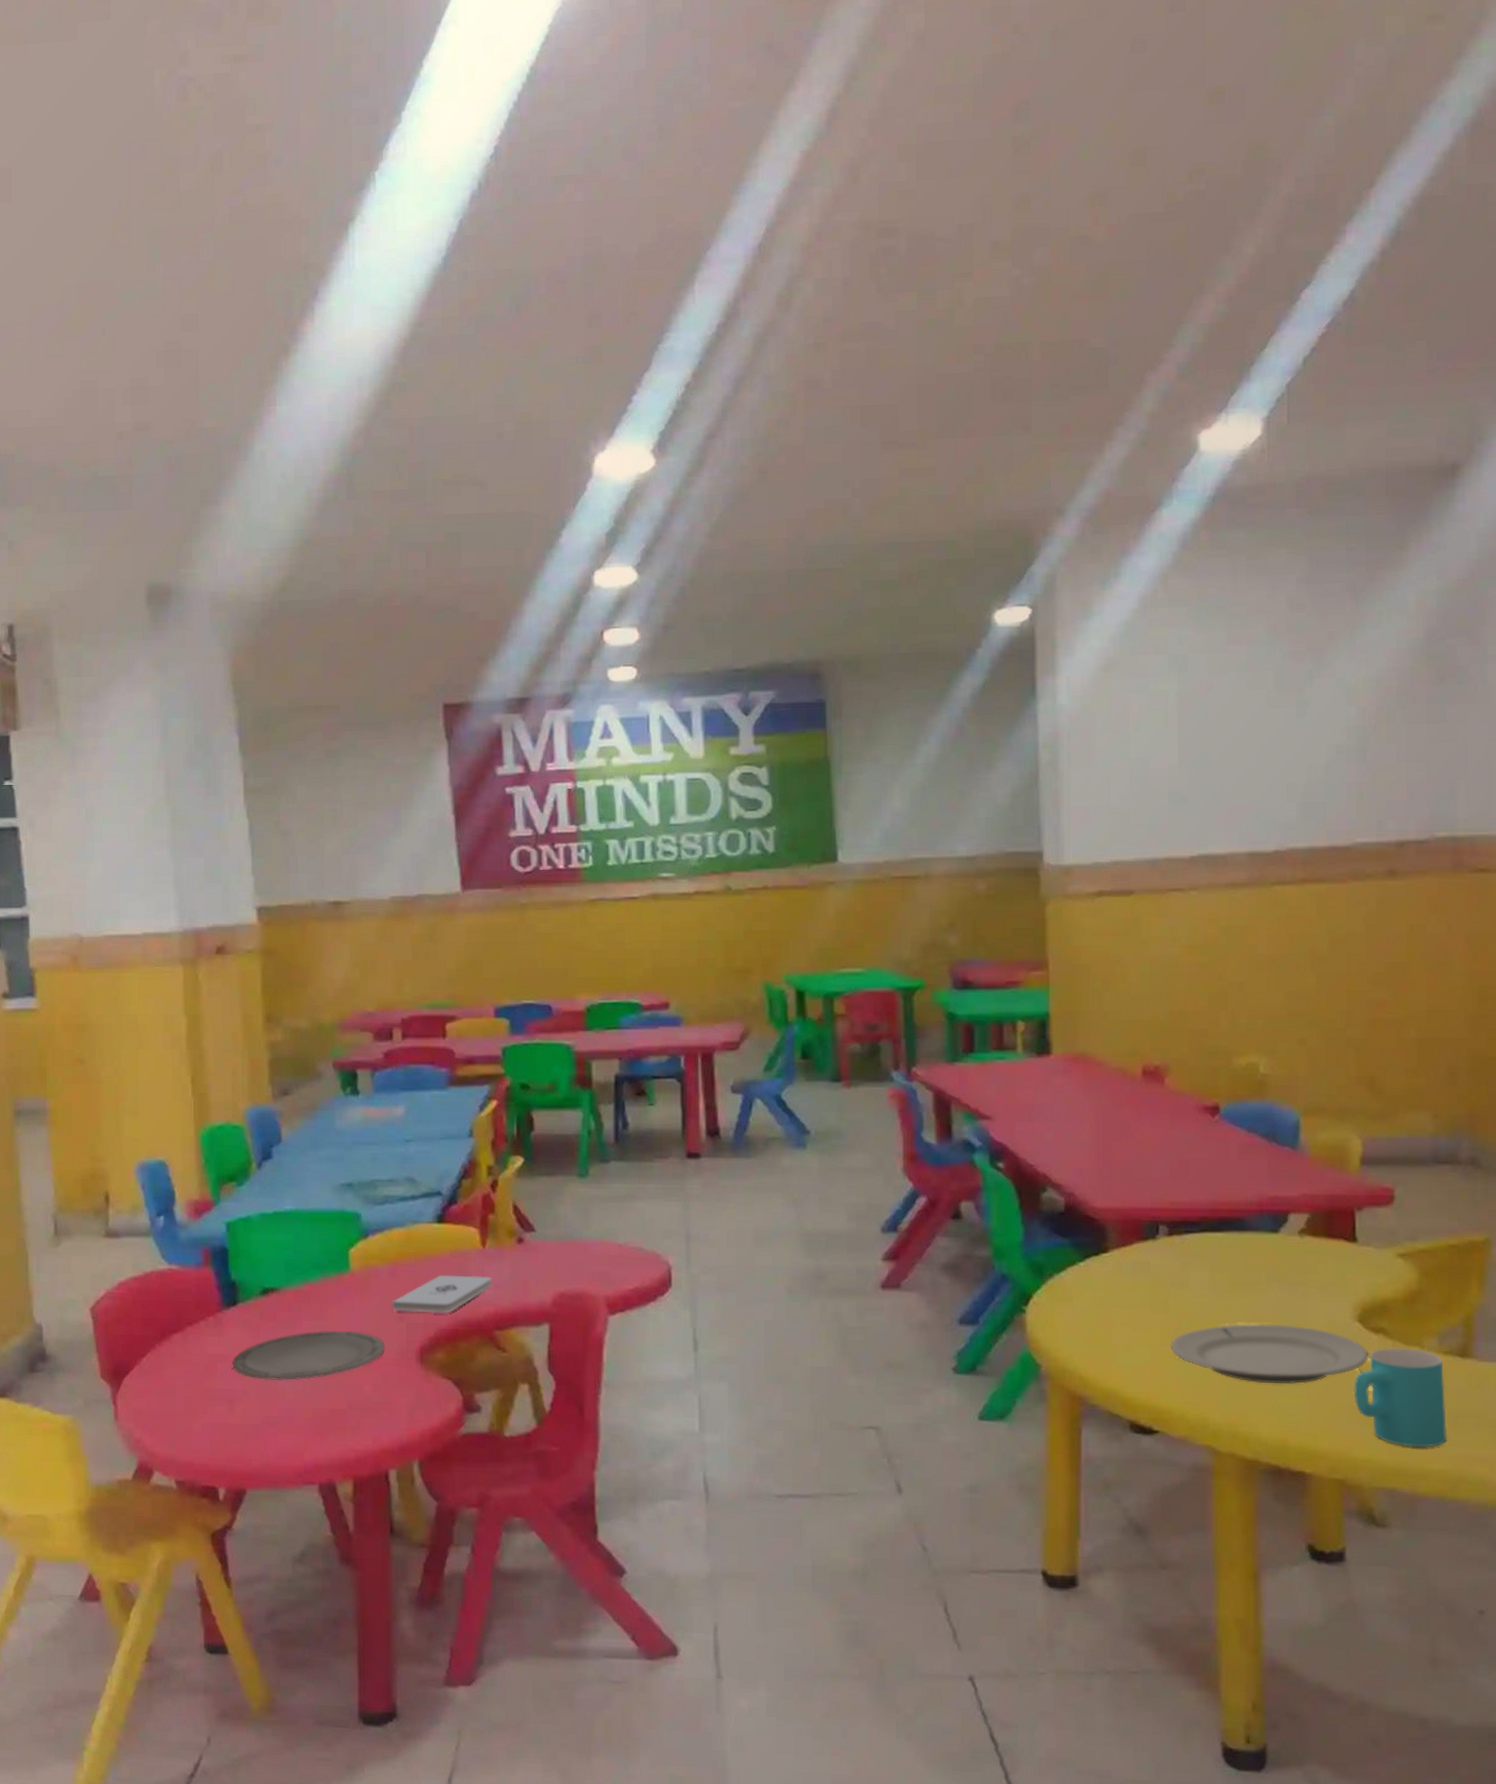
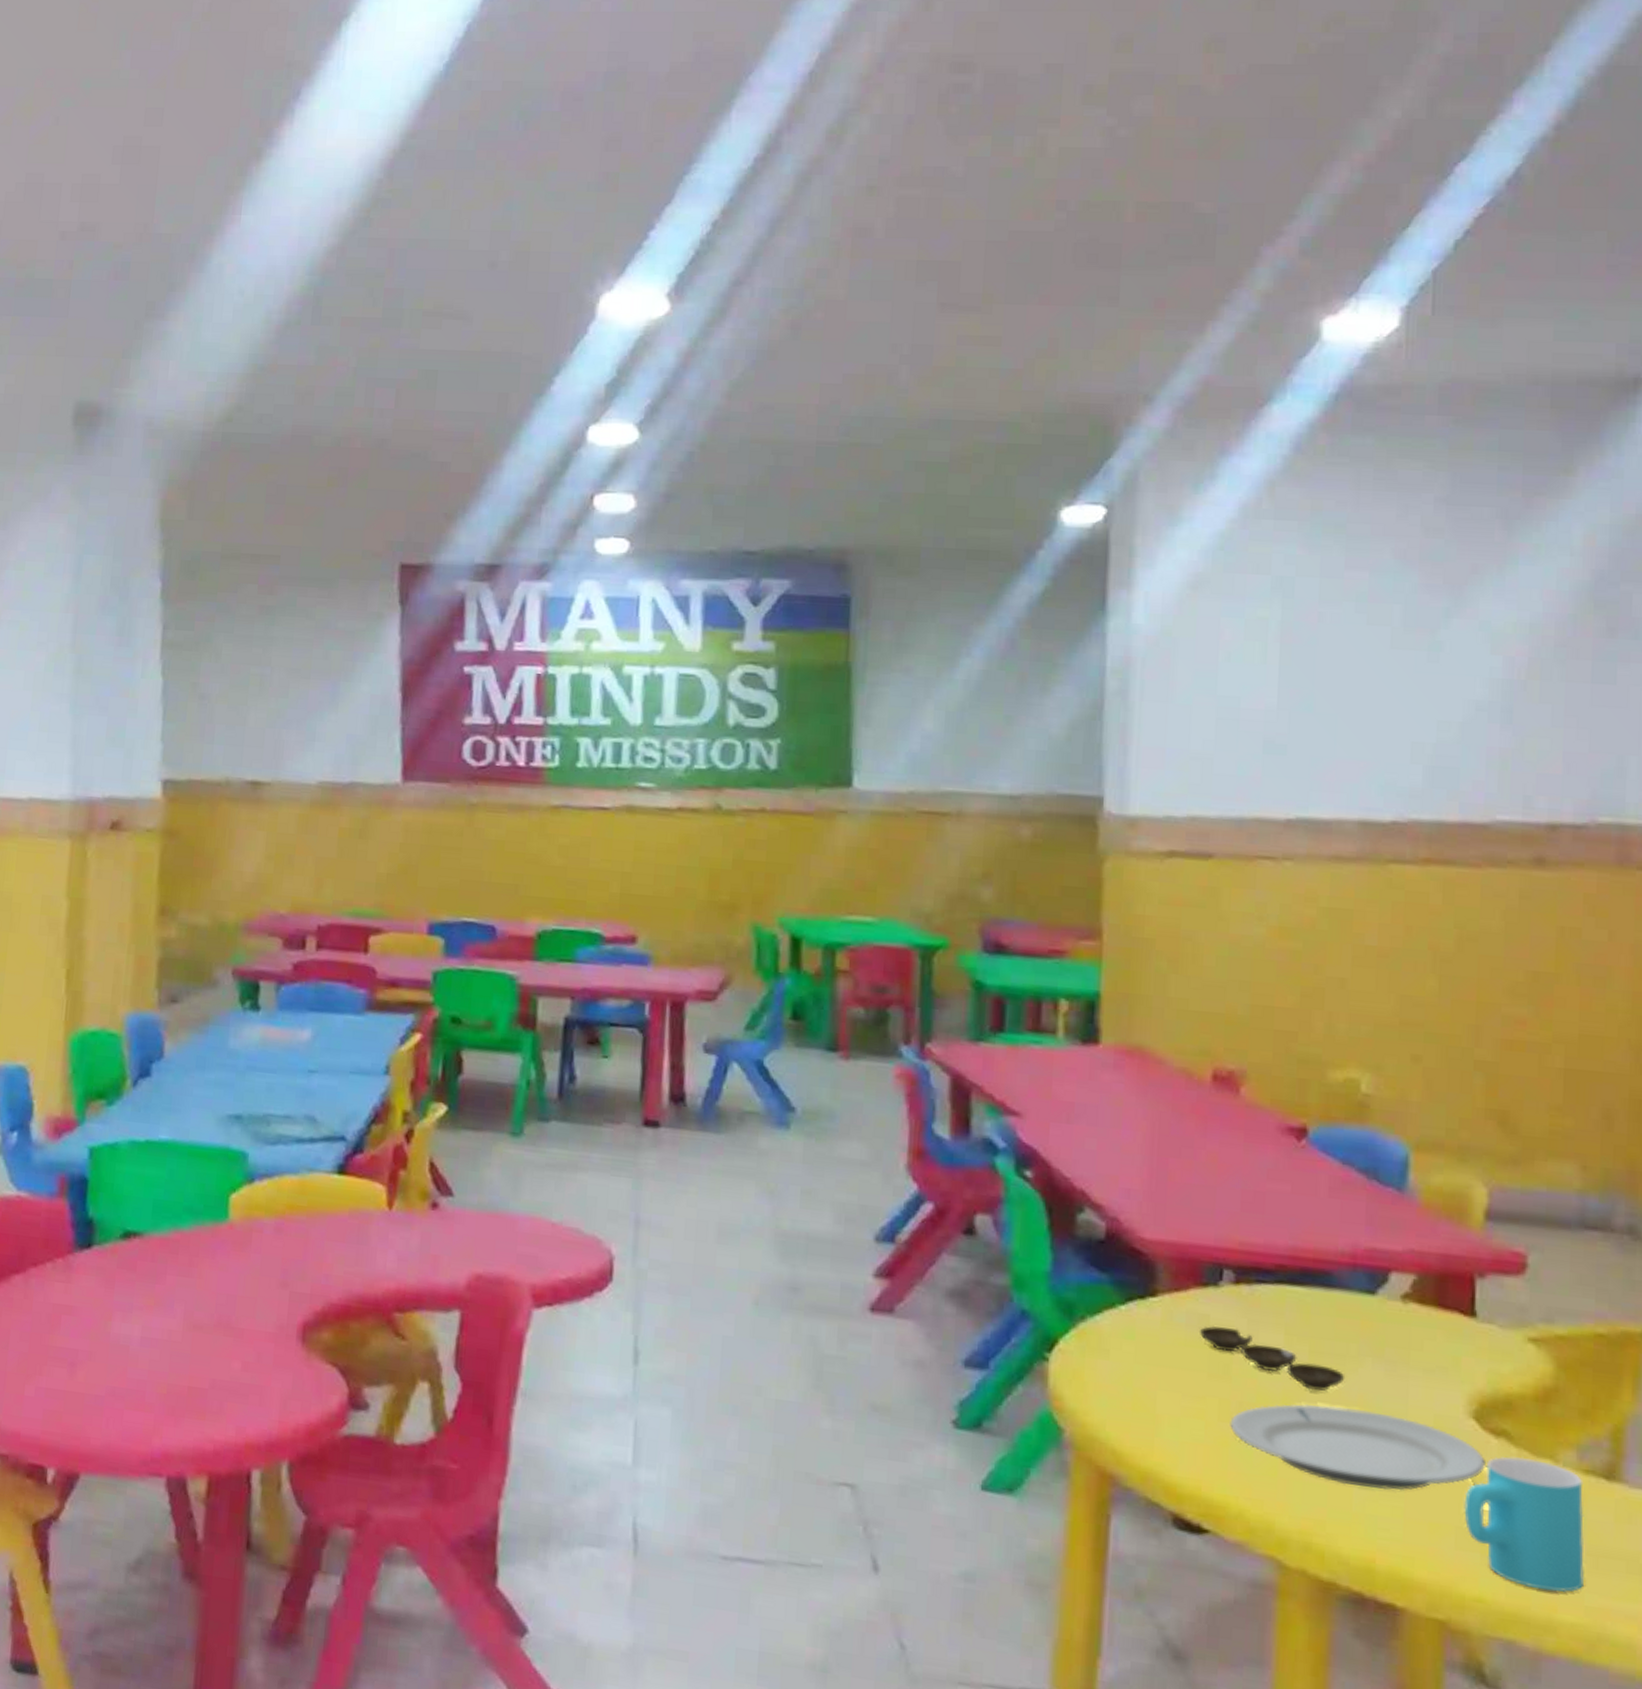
plate: present [232,1330,386,1381] -> none [79,1289,262,1347]
notepad: present [392,1275,493,1313] -> none [274,1237,397,1285]
bowl: none [1142,1270,1258,1313] -> present [1199,1325,1345,1392]

